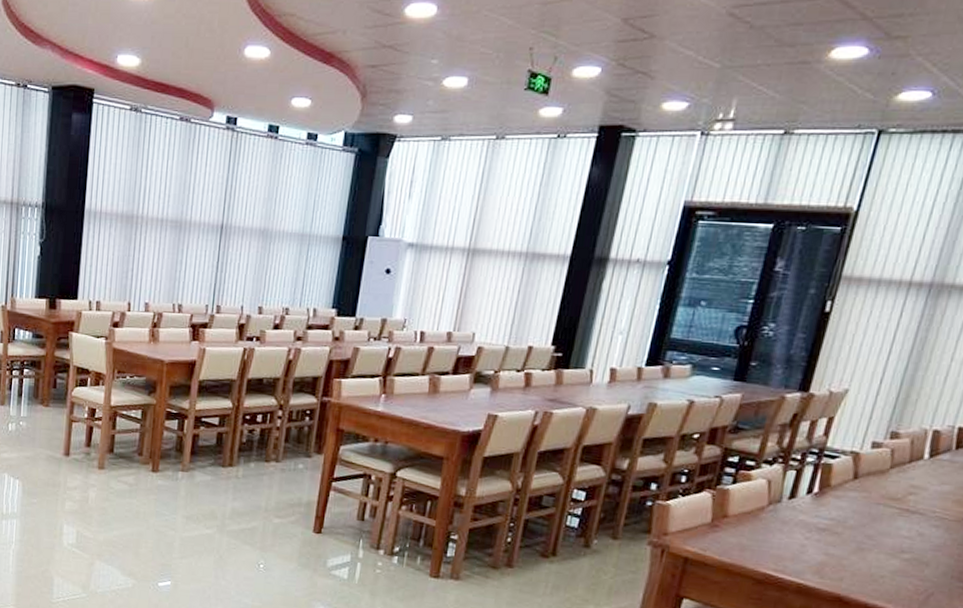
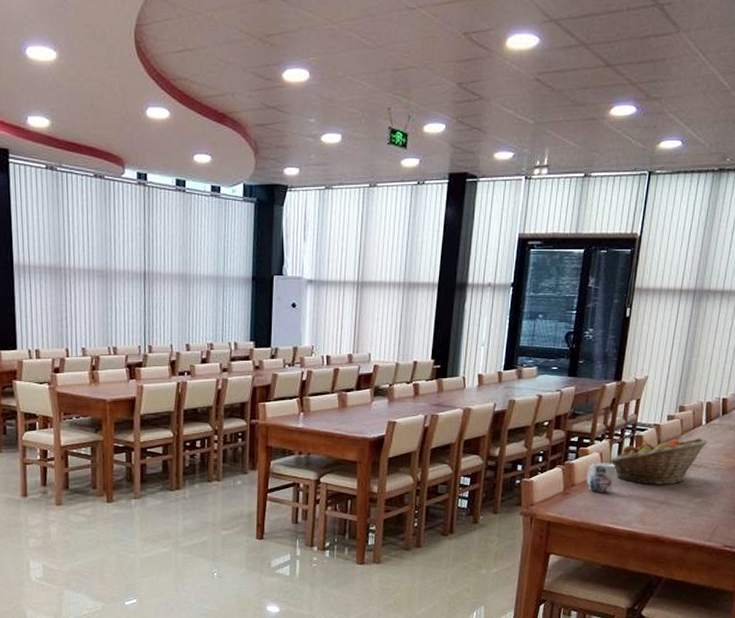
mug: none [744,491,789,531] -> present [586,462,616,493]
fruit basket: none [780,470,930,532] -> present [609,438,708,485]

